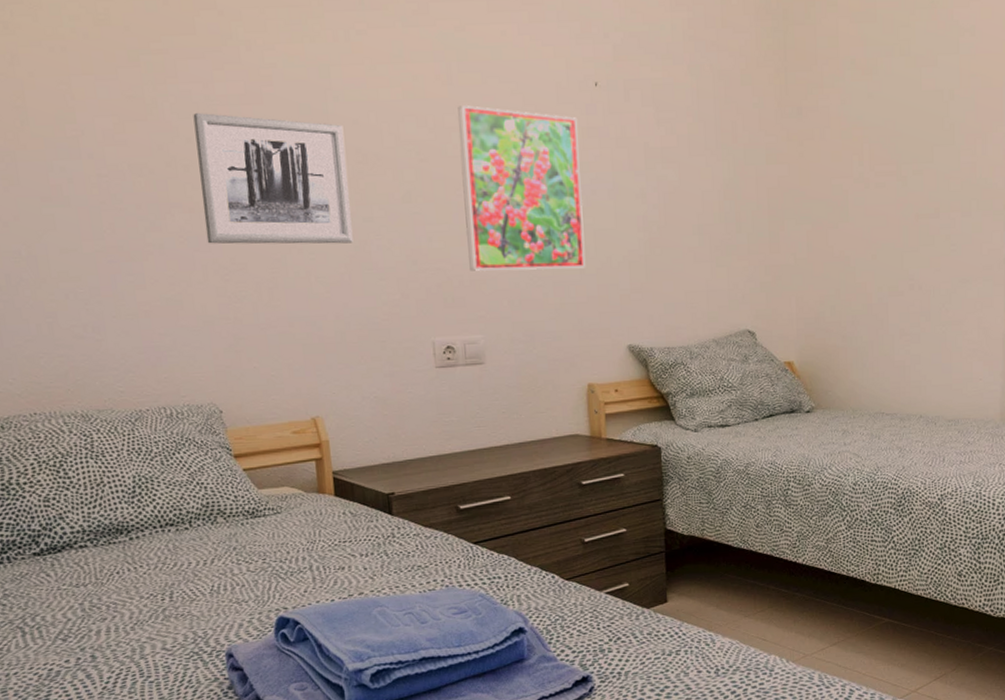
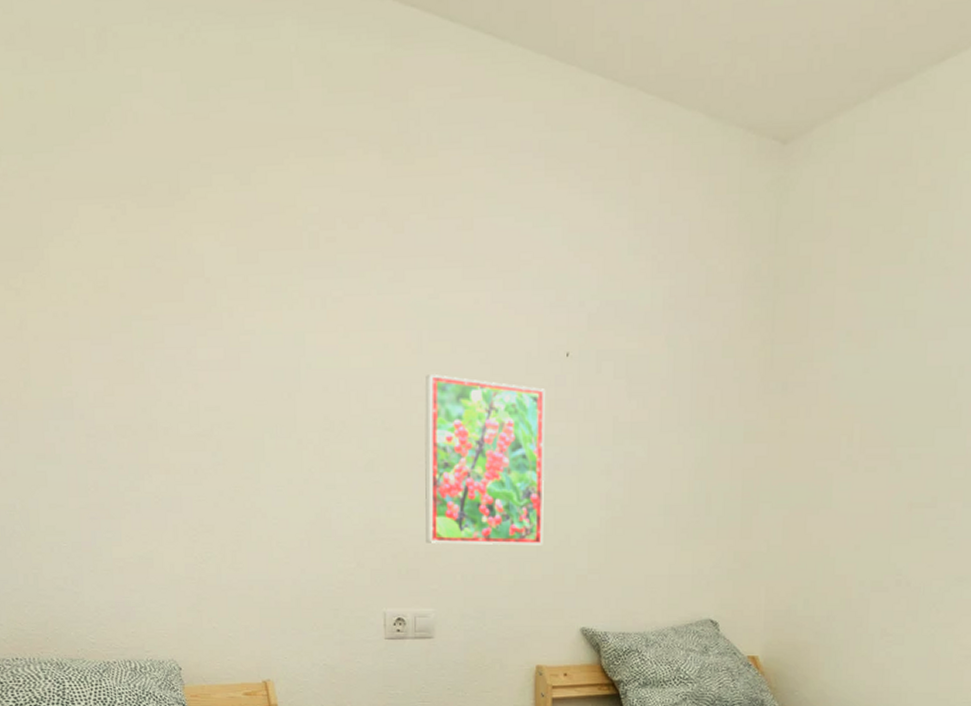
wall art: present [193,113,353,244] -> none [175,378,315,510]

